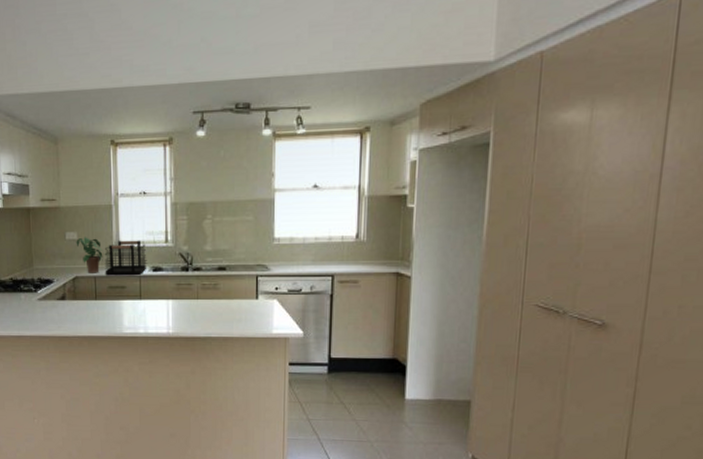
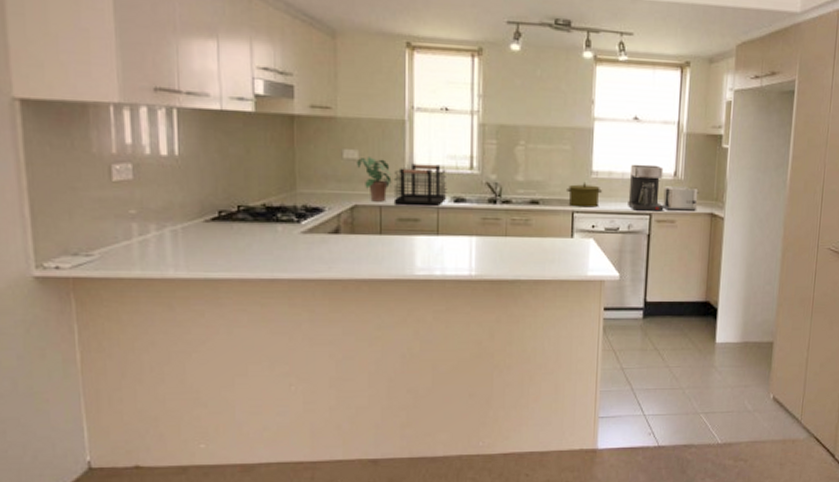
cooking pot: none [251,249,284,271] -> present [567,183,602,208]
coffee maker: none [310,228,347,273] -> present [628,164,664,211]
toaster: none [344,247,384,272] -> present [662,185,700,212]

